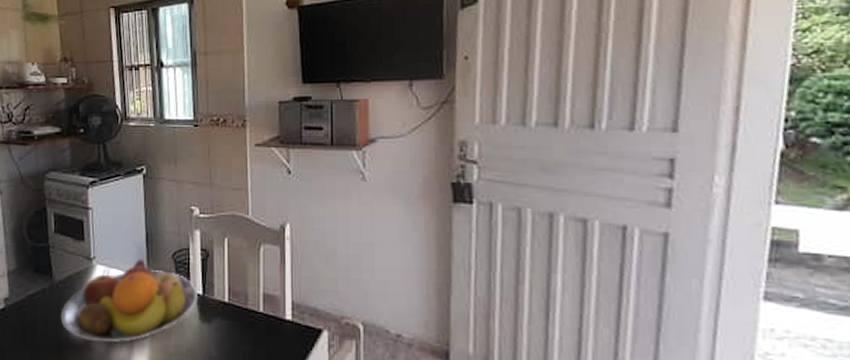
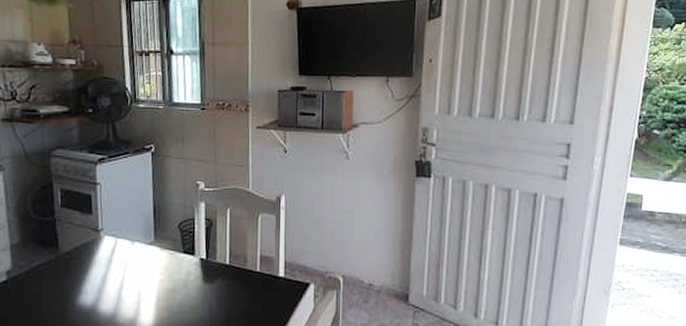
fruit bowl: present [60,258,199,344] -> none [66,229,203,307]

